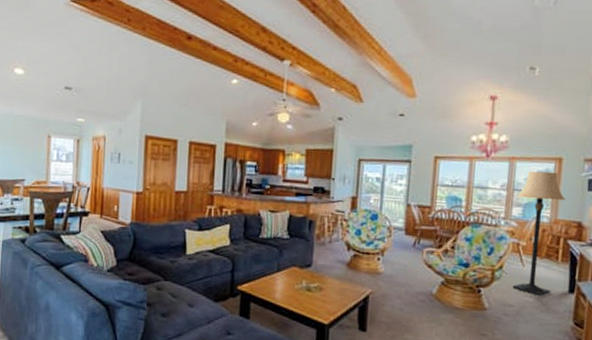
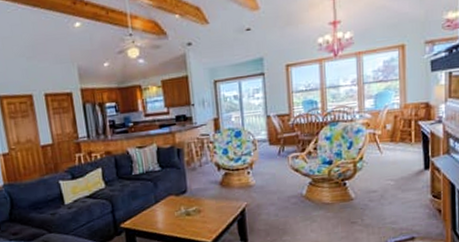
lamp: present [512,171,566,296] -> none [367,59,412,178]

